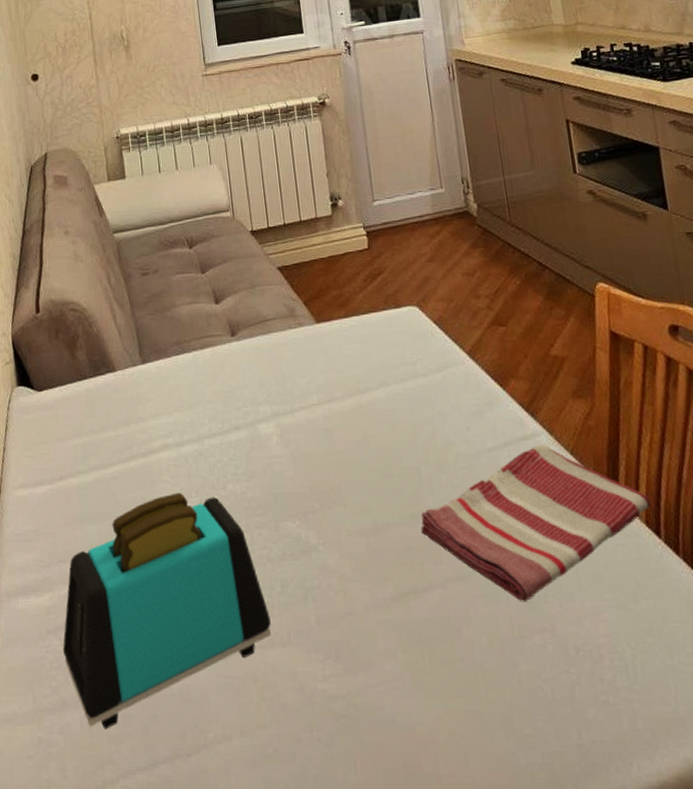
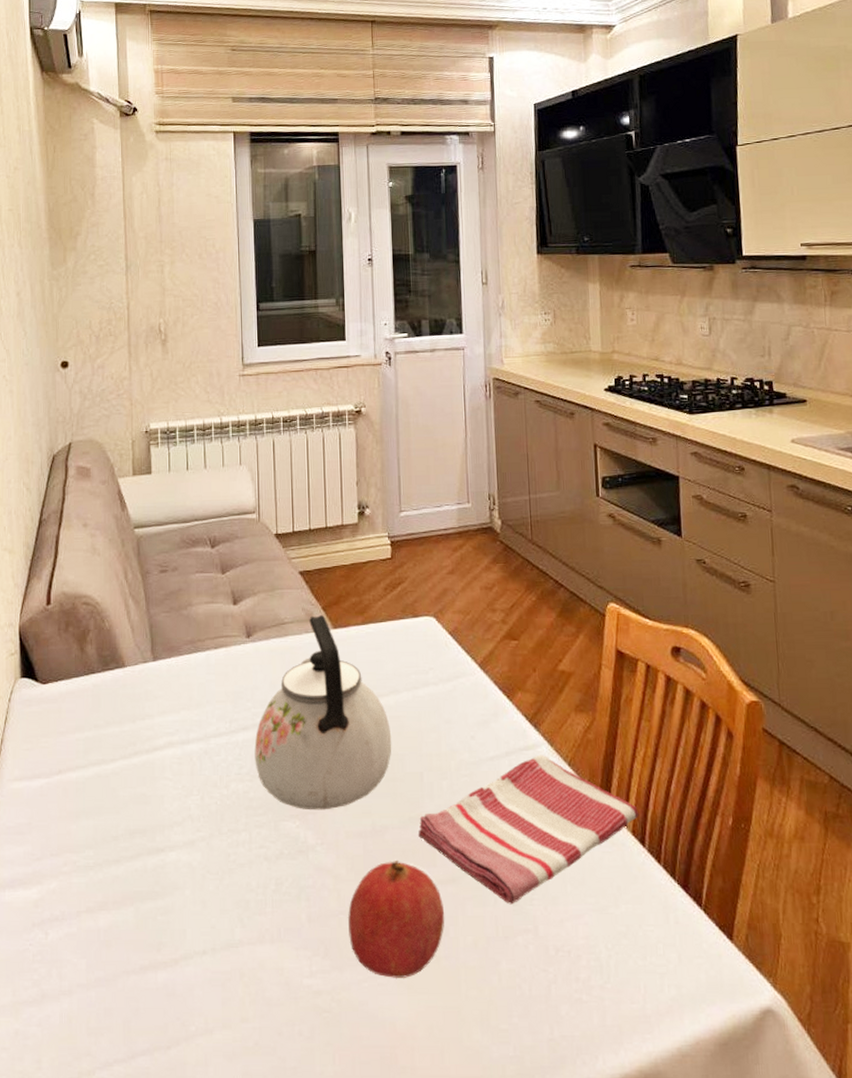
toaster: present [62,492,272,729] -> none [47,790,262,1022]
kettle: none [248,309,387,510] -> present [254,614,392,811]
fruit: none [356,559,457,683] -> present [347,861,445,979]

